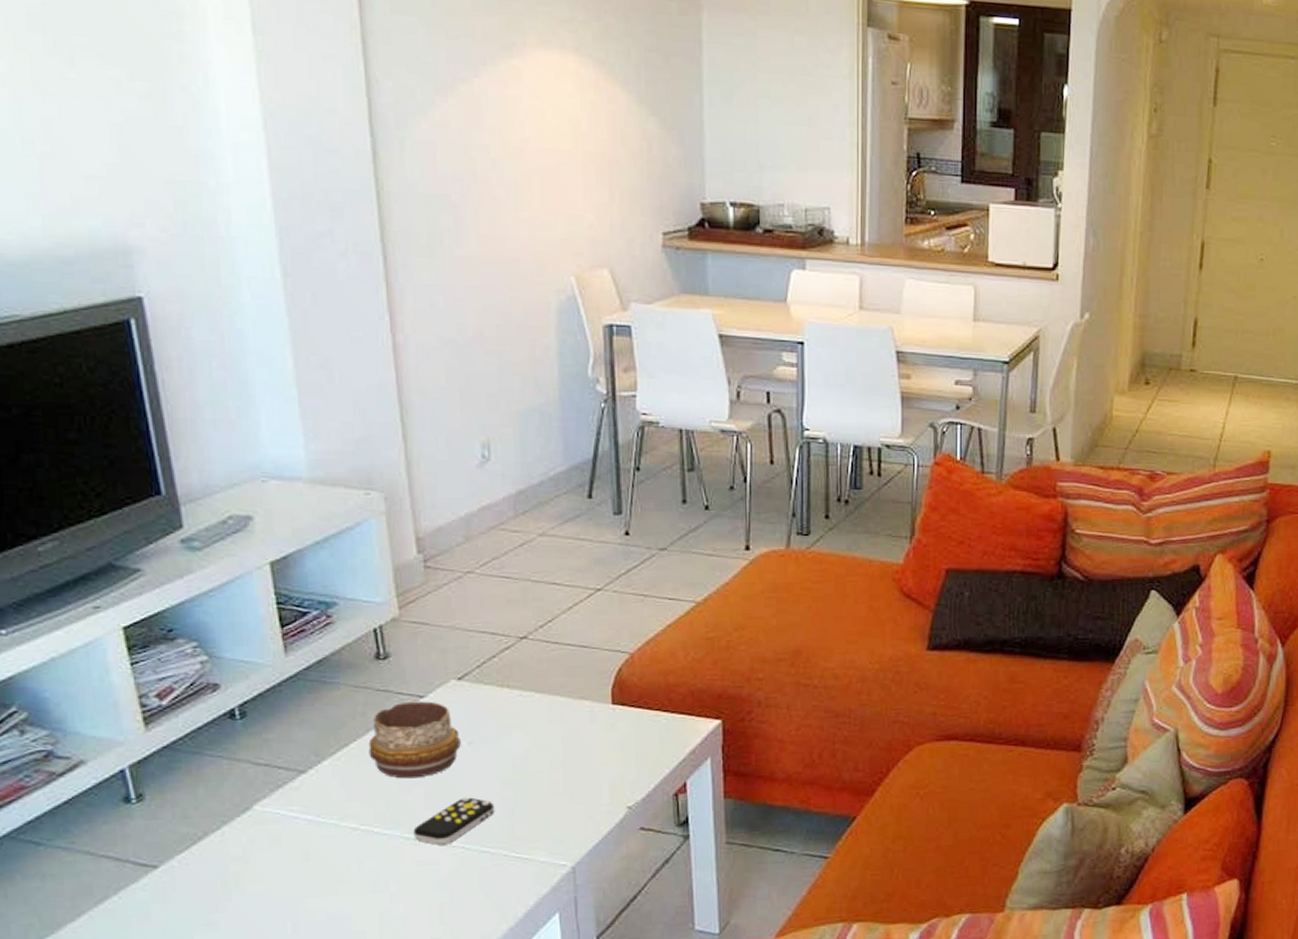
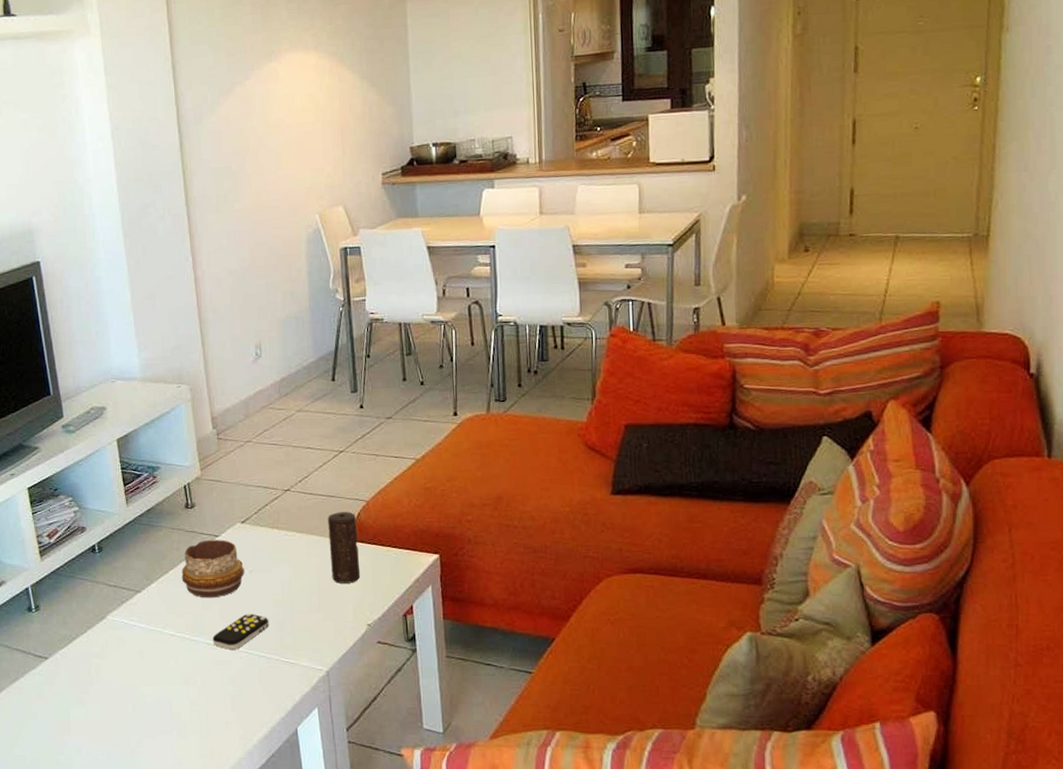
candle: none [578,666,620,757] -> present [328,512,361,583]

